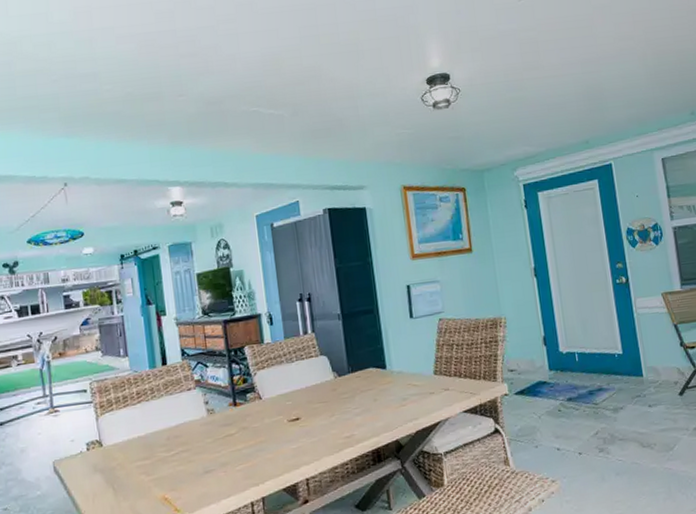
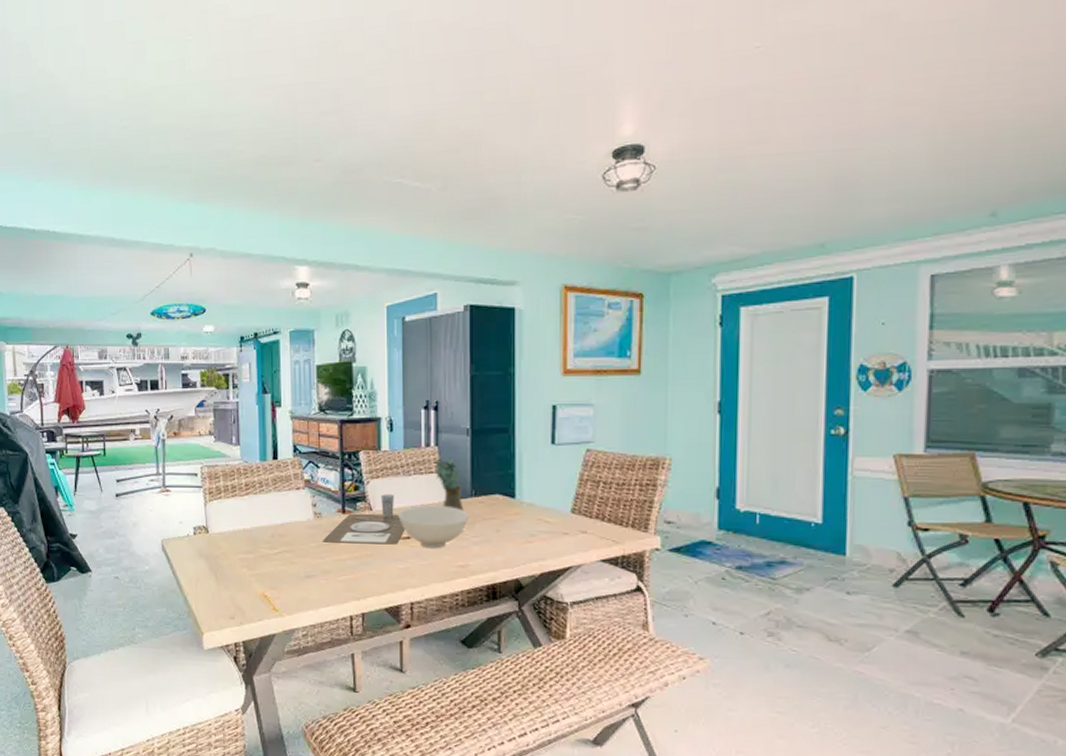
place setting: none [218,381,294,437] -> present [323,494,405,545]
bowl: none [286,384,350,426] -> present [398,505,470,549]
vase: none [313,342,344,388] -> present [433,456,464,511]

